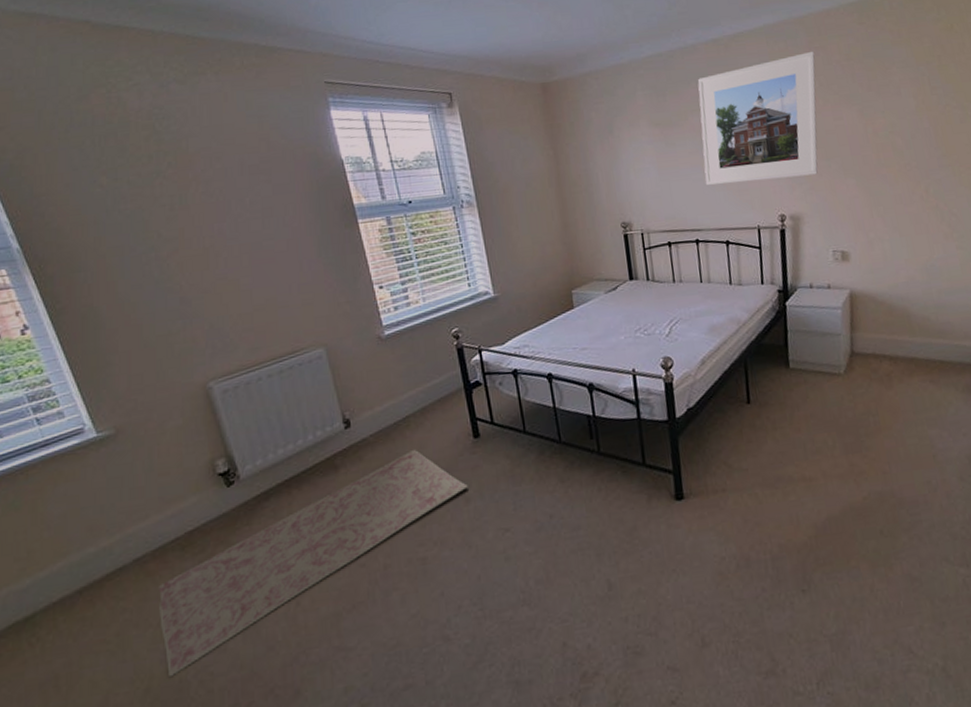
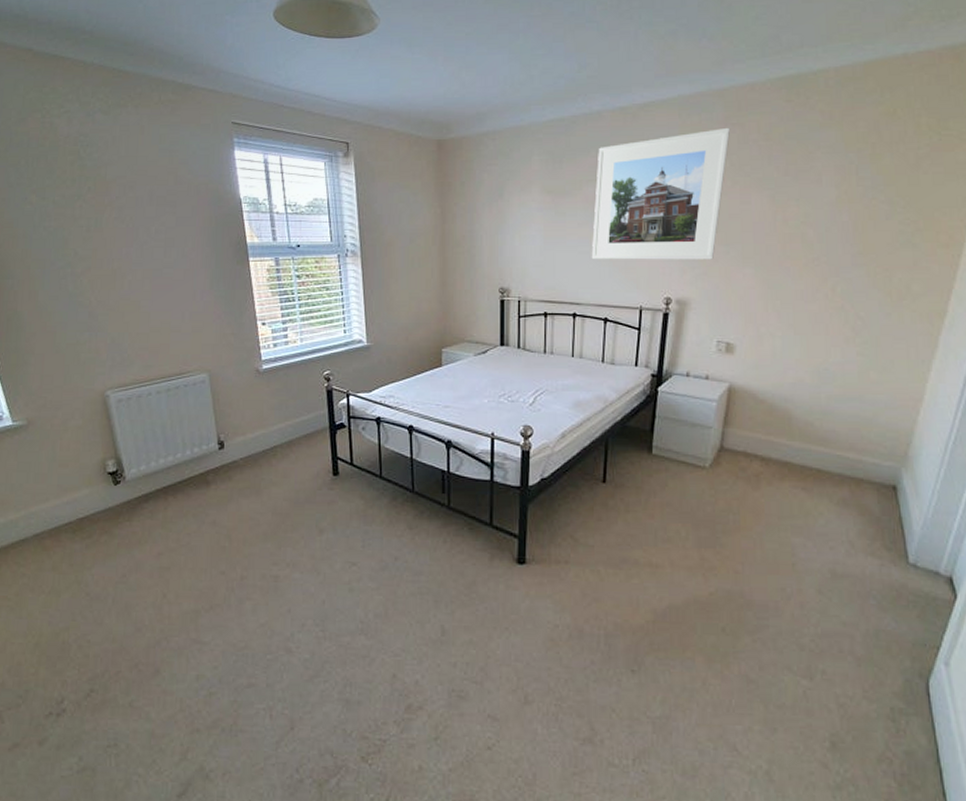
rug: present [159,449,468,678] -> none [51,477,323,638]

